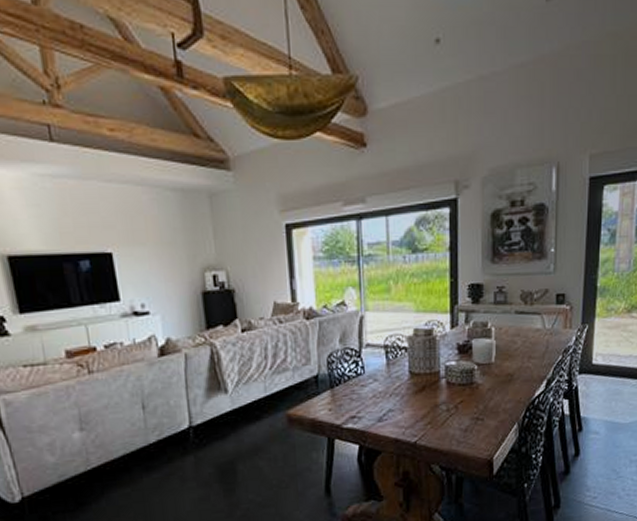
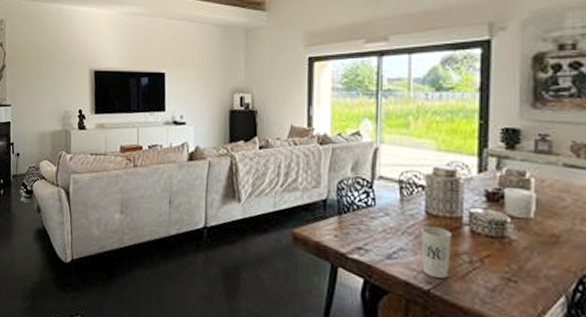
cup: none [406,383,432,430] -> present [421,225,452,278]

